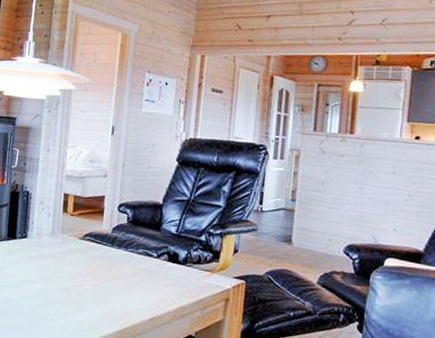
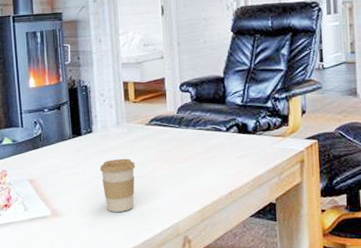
coffee cup: none [28,267,64,320] -> present [99,158,136,212]

